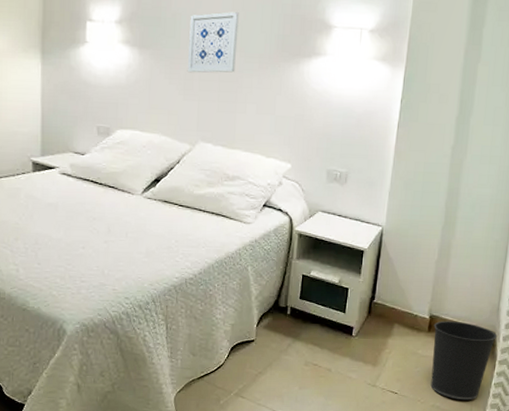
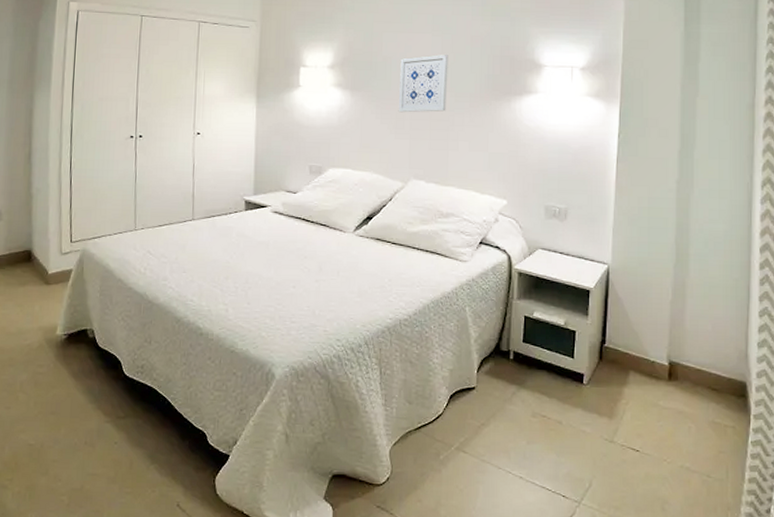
wastebasket: present [430,320,497,400] -> none [674,368,749,460]

